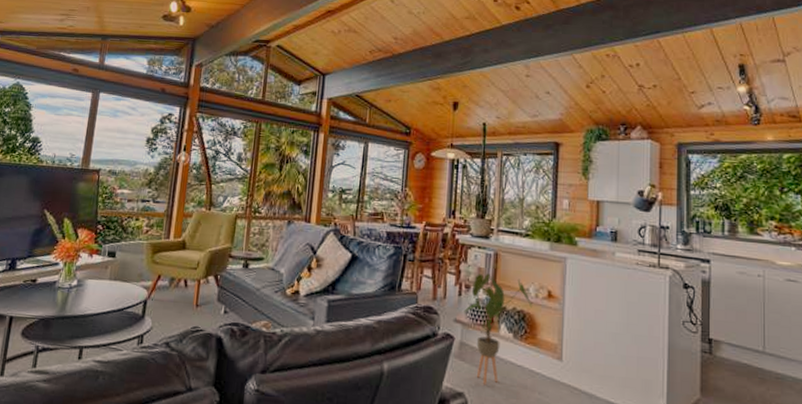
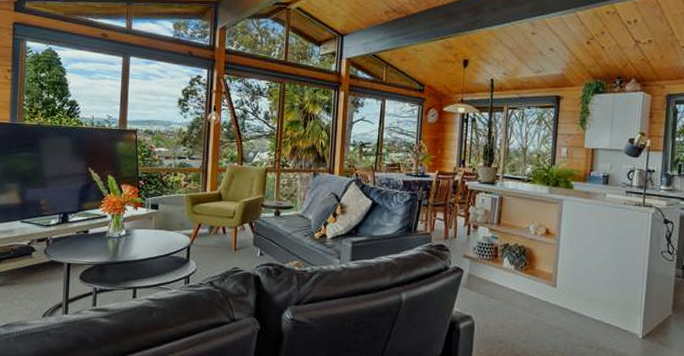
house plant: present [463,273,532,386] -> none [472,215,532,309]

